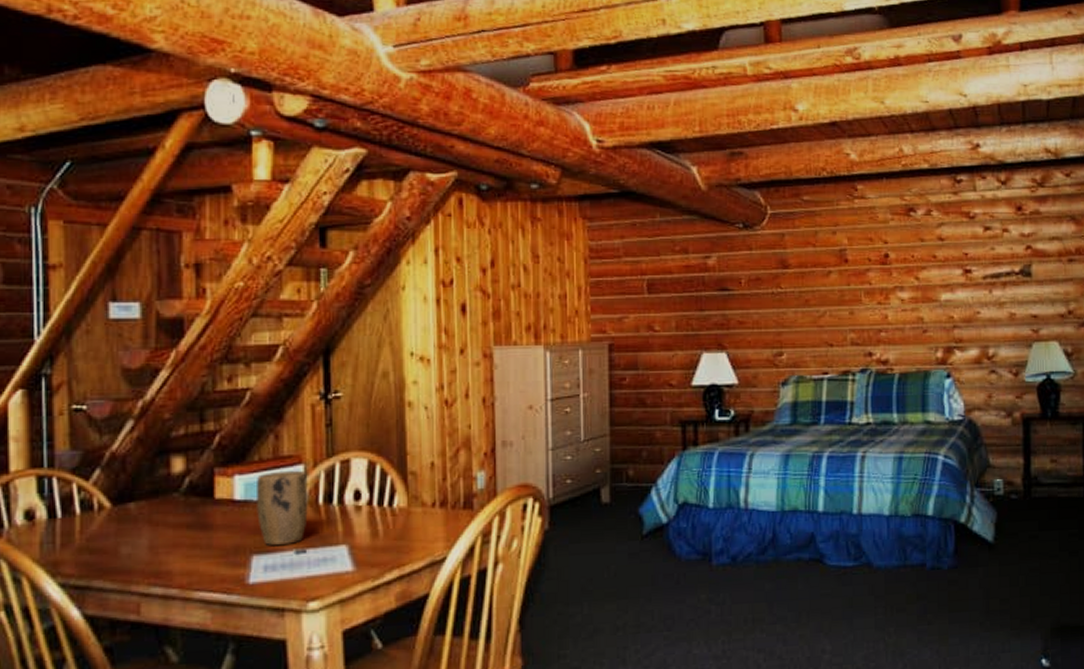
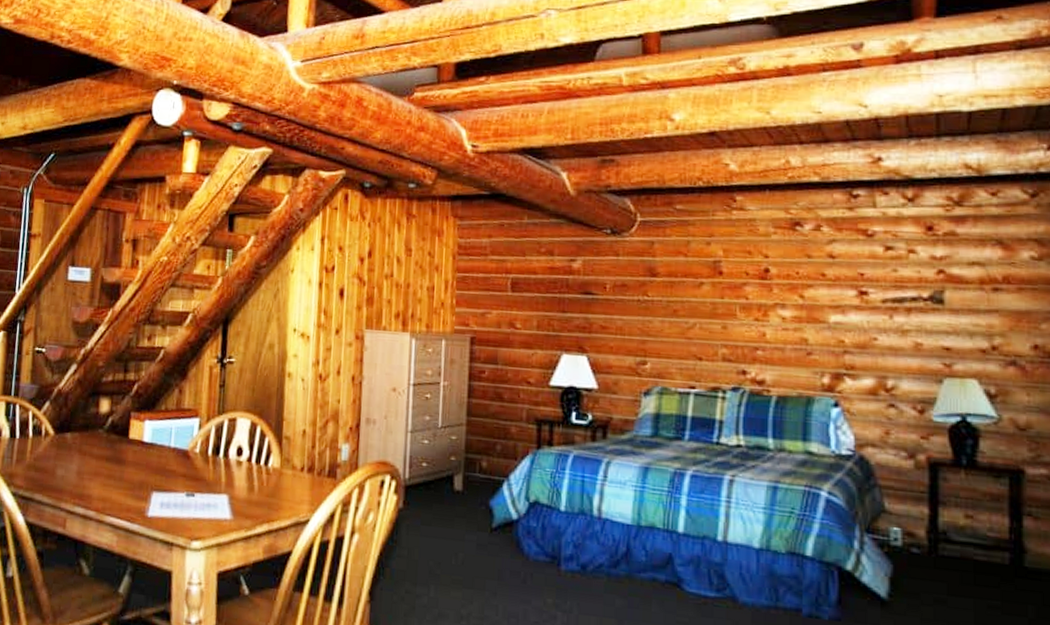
plant pot: present [257,470,308,546] -> none [159,421,202,487]

